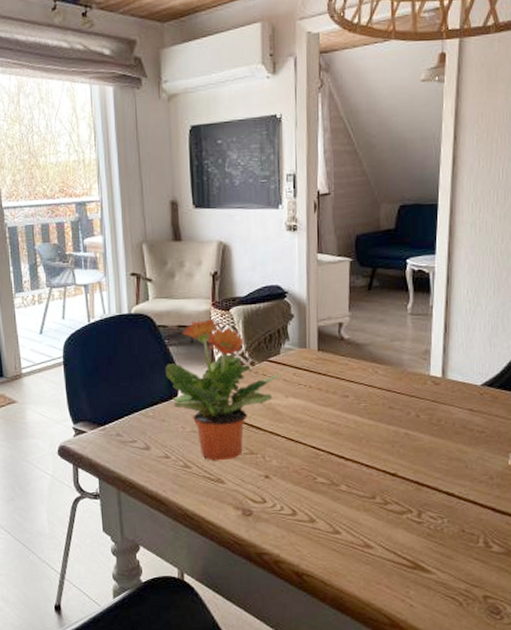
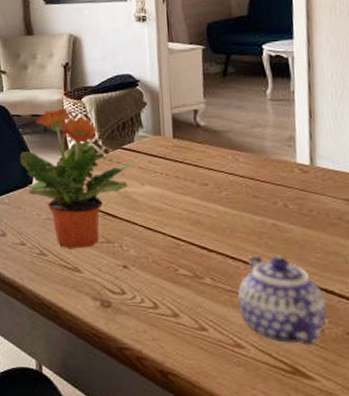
teapot: none [369,462,447,543] -> present [237,255,327,345]

